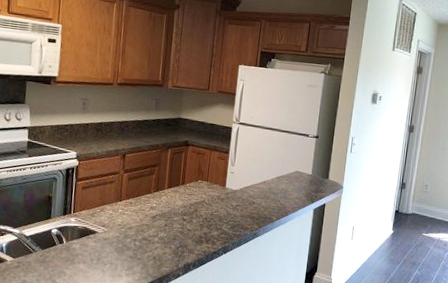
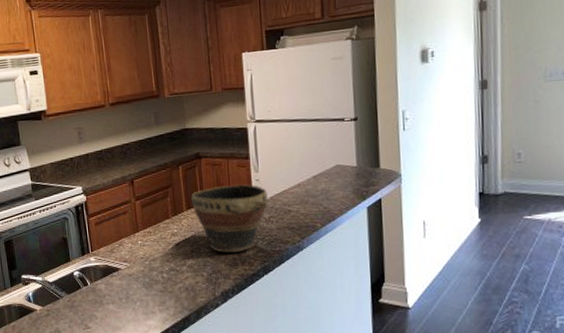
bowl: none [173,172,238,232] -> present [191,184,268,253]

